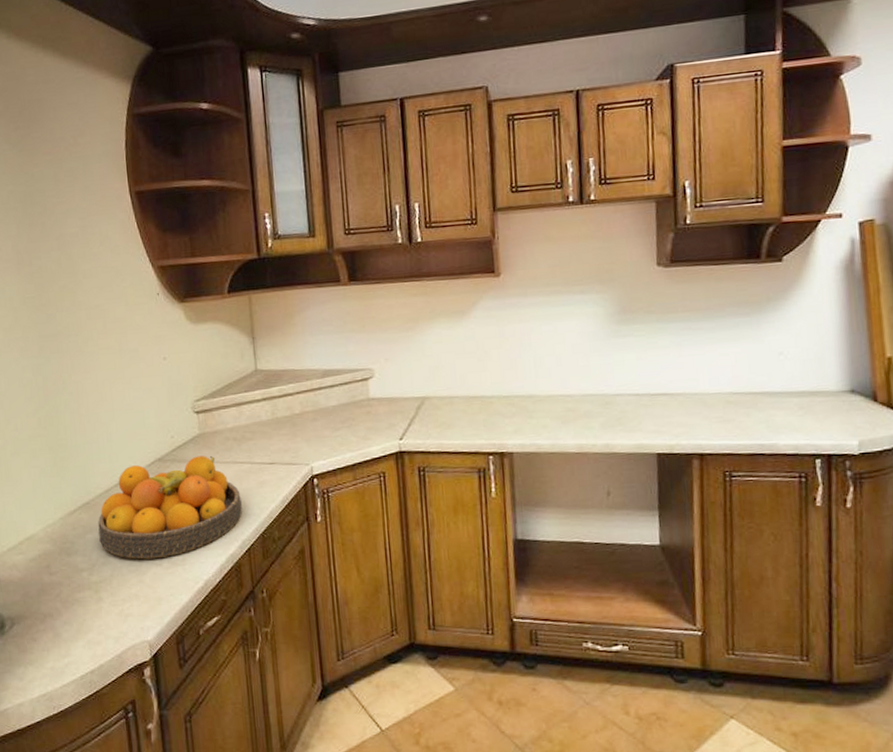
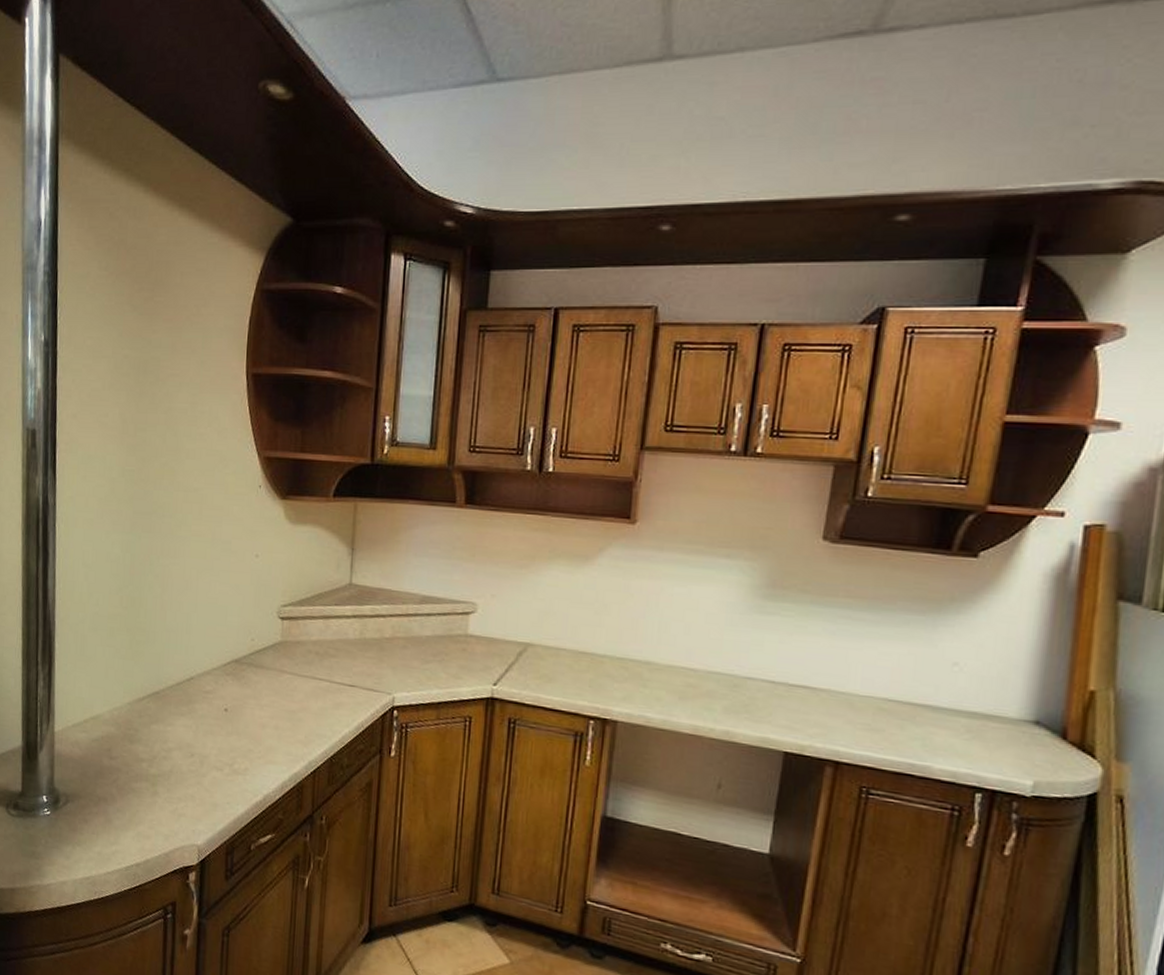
fruit bowl: present [98,455,242,560] -> none [164,662,314,763]

